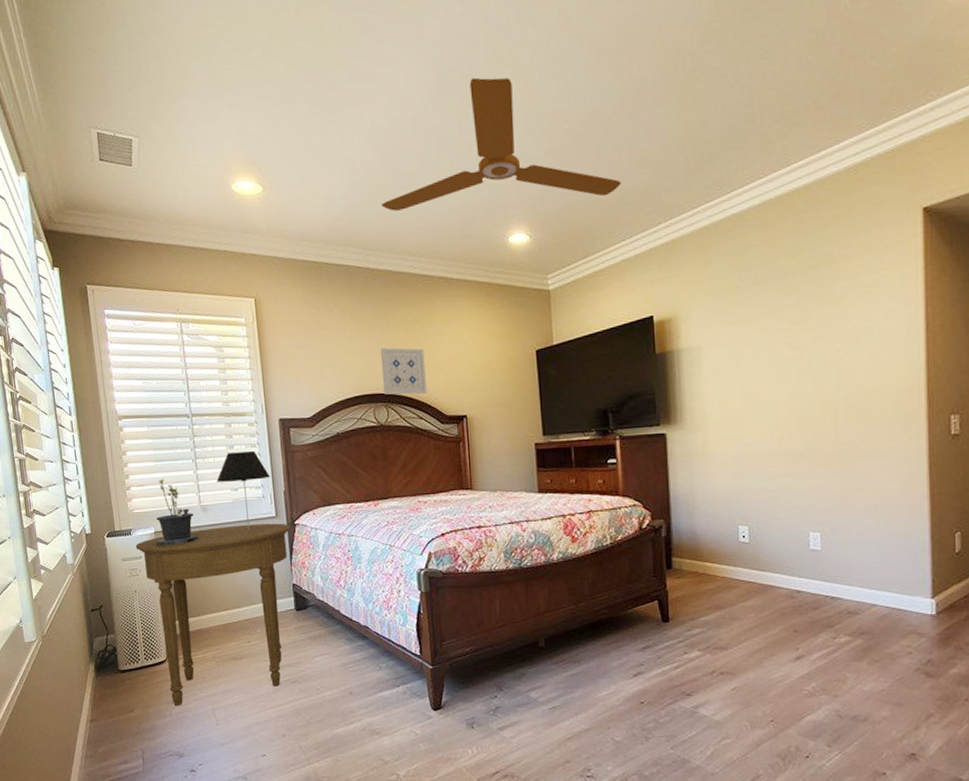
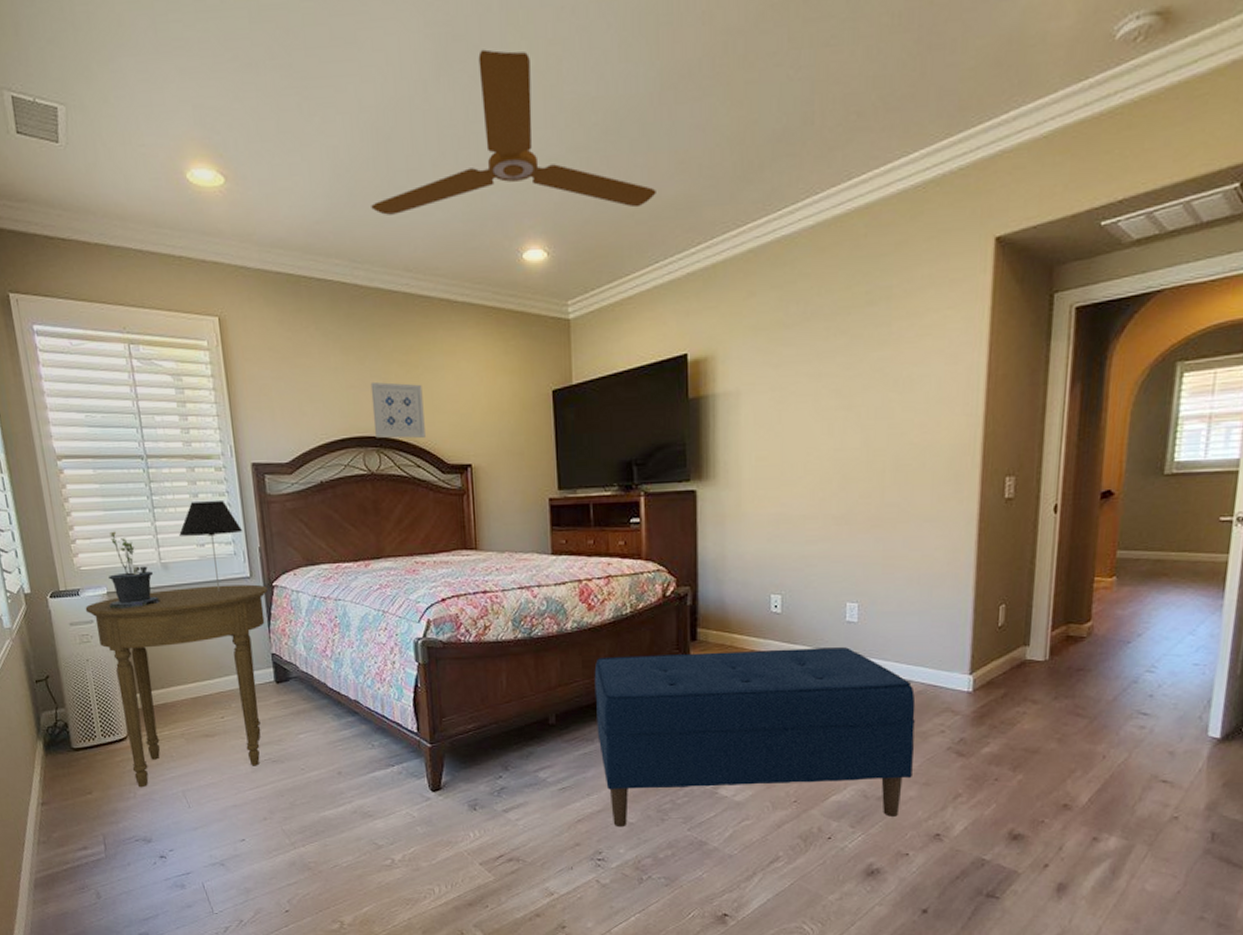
bench: none [579,574,884,745] -> present [594,647,916,828]

